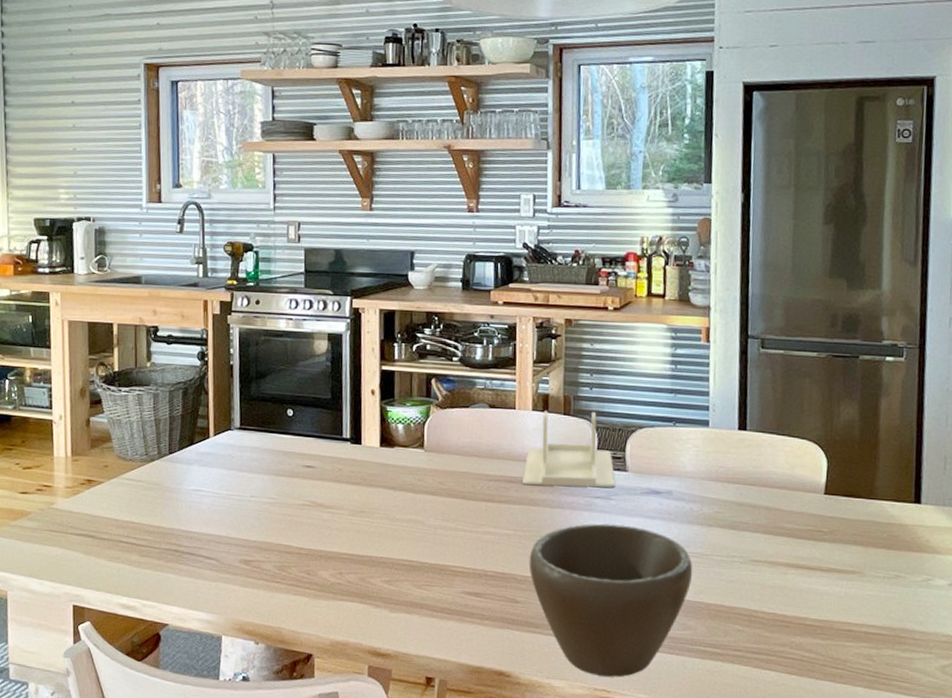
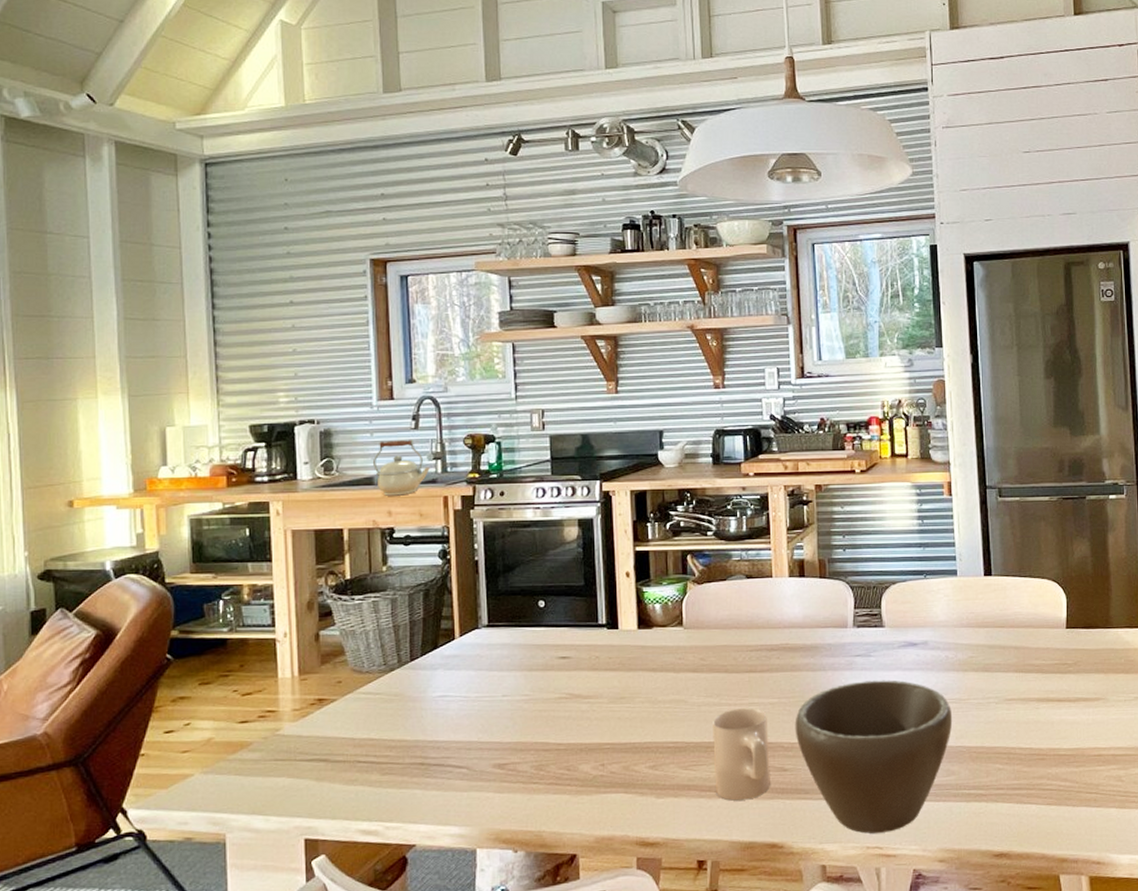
kettle: none [142,242,192,296] -> present [373,439,430,496]
cup: none [447,535,503,626] -> present [713,708,770,801]
napkin holder: present [522,410,616,488] -> none [783,573,874,652]

